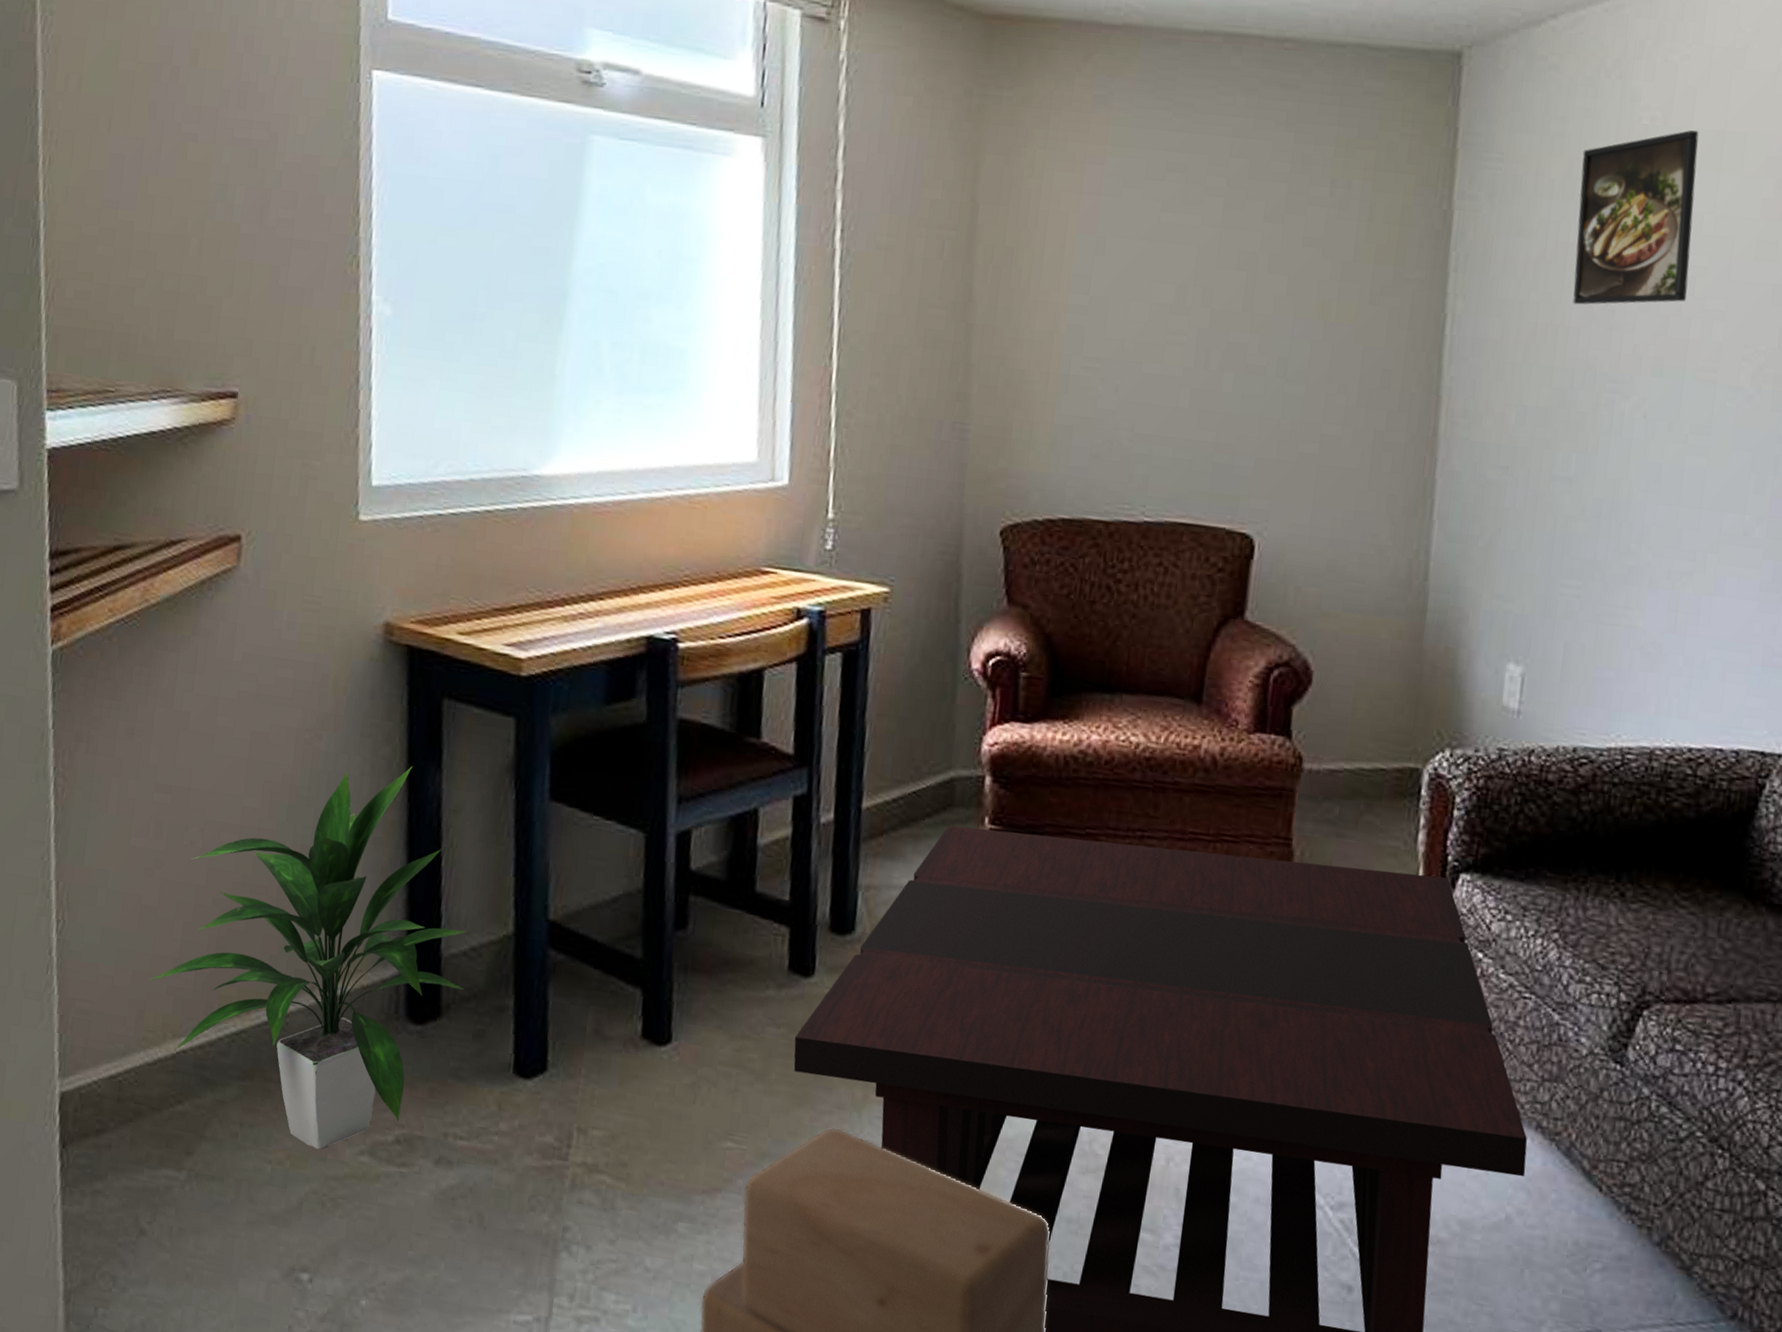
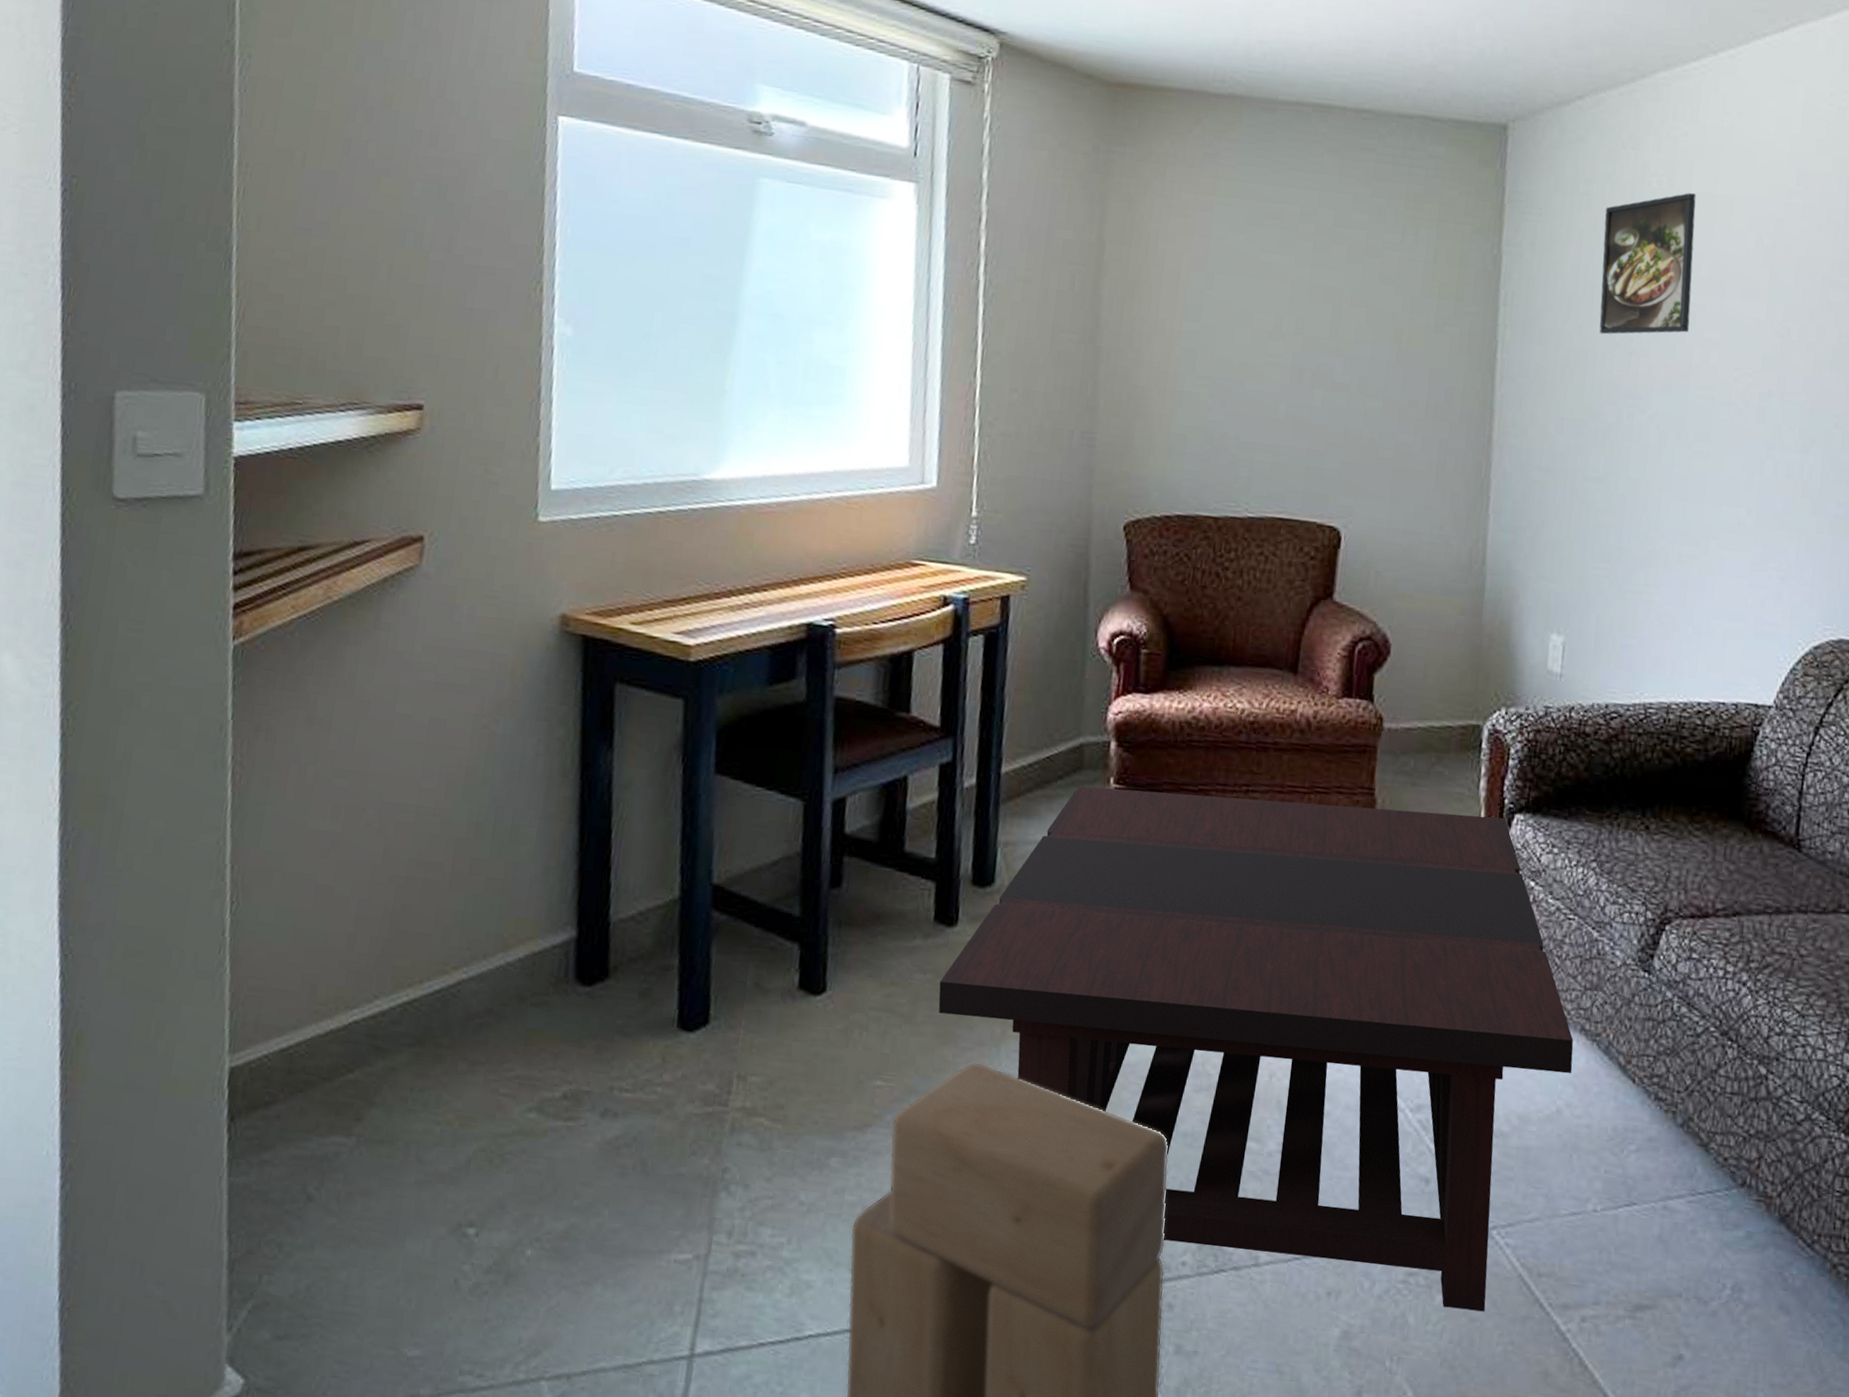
indoor plant: present [147,765,467,1150] -> none [321,745,635,1109]

